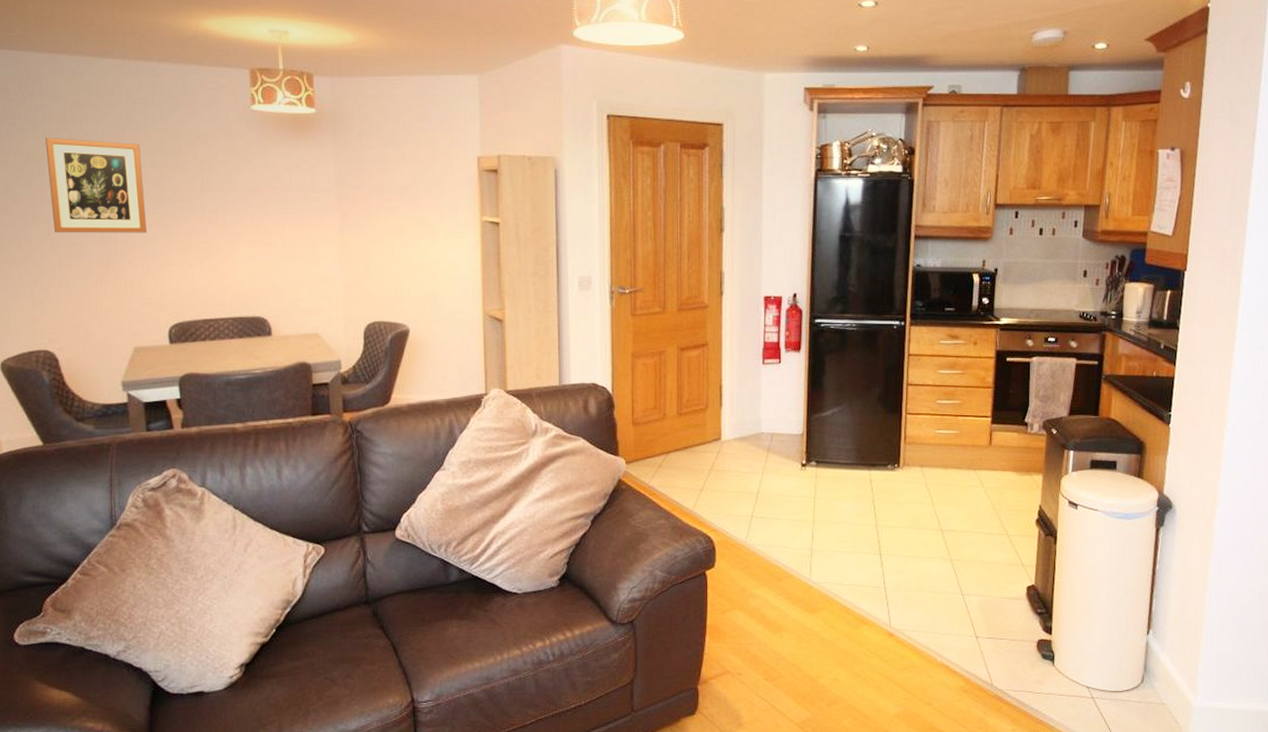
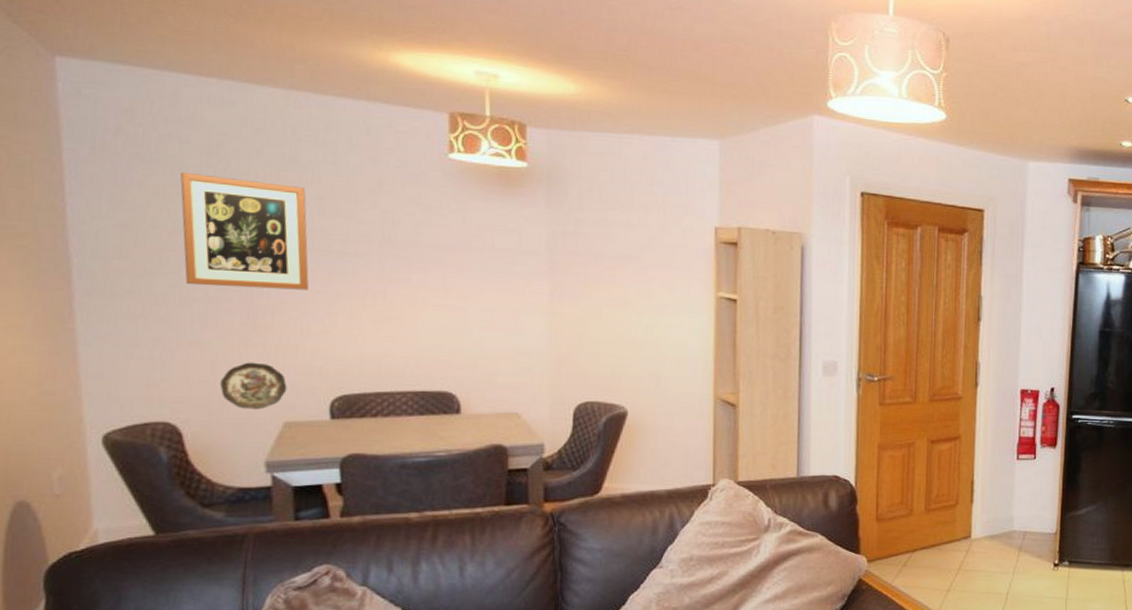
decorative plate: none [84,297,135,337] -> present [219,362,287,410]

